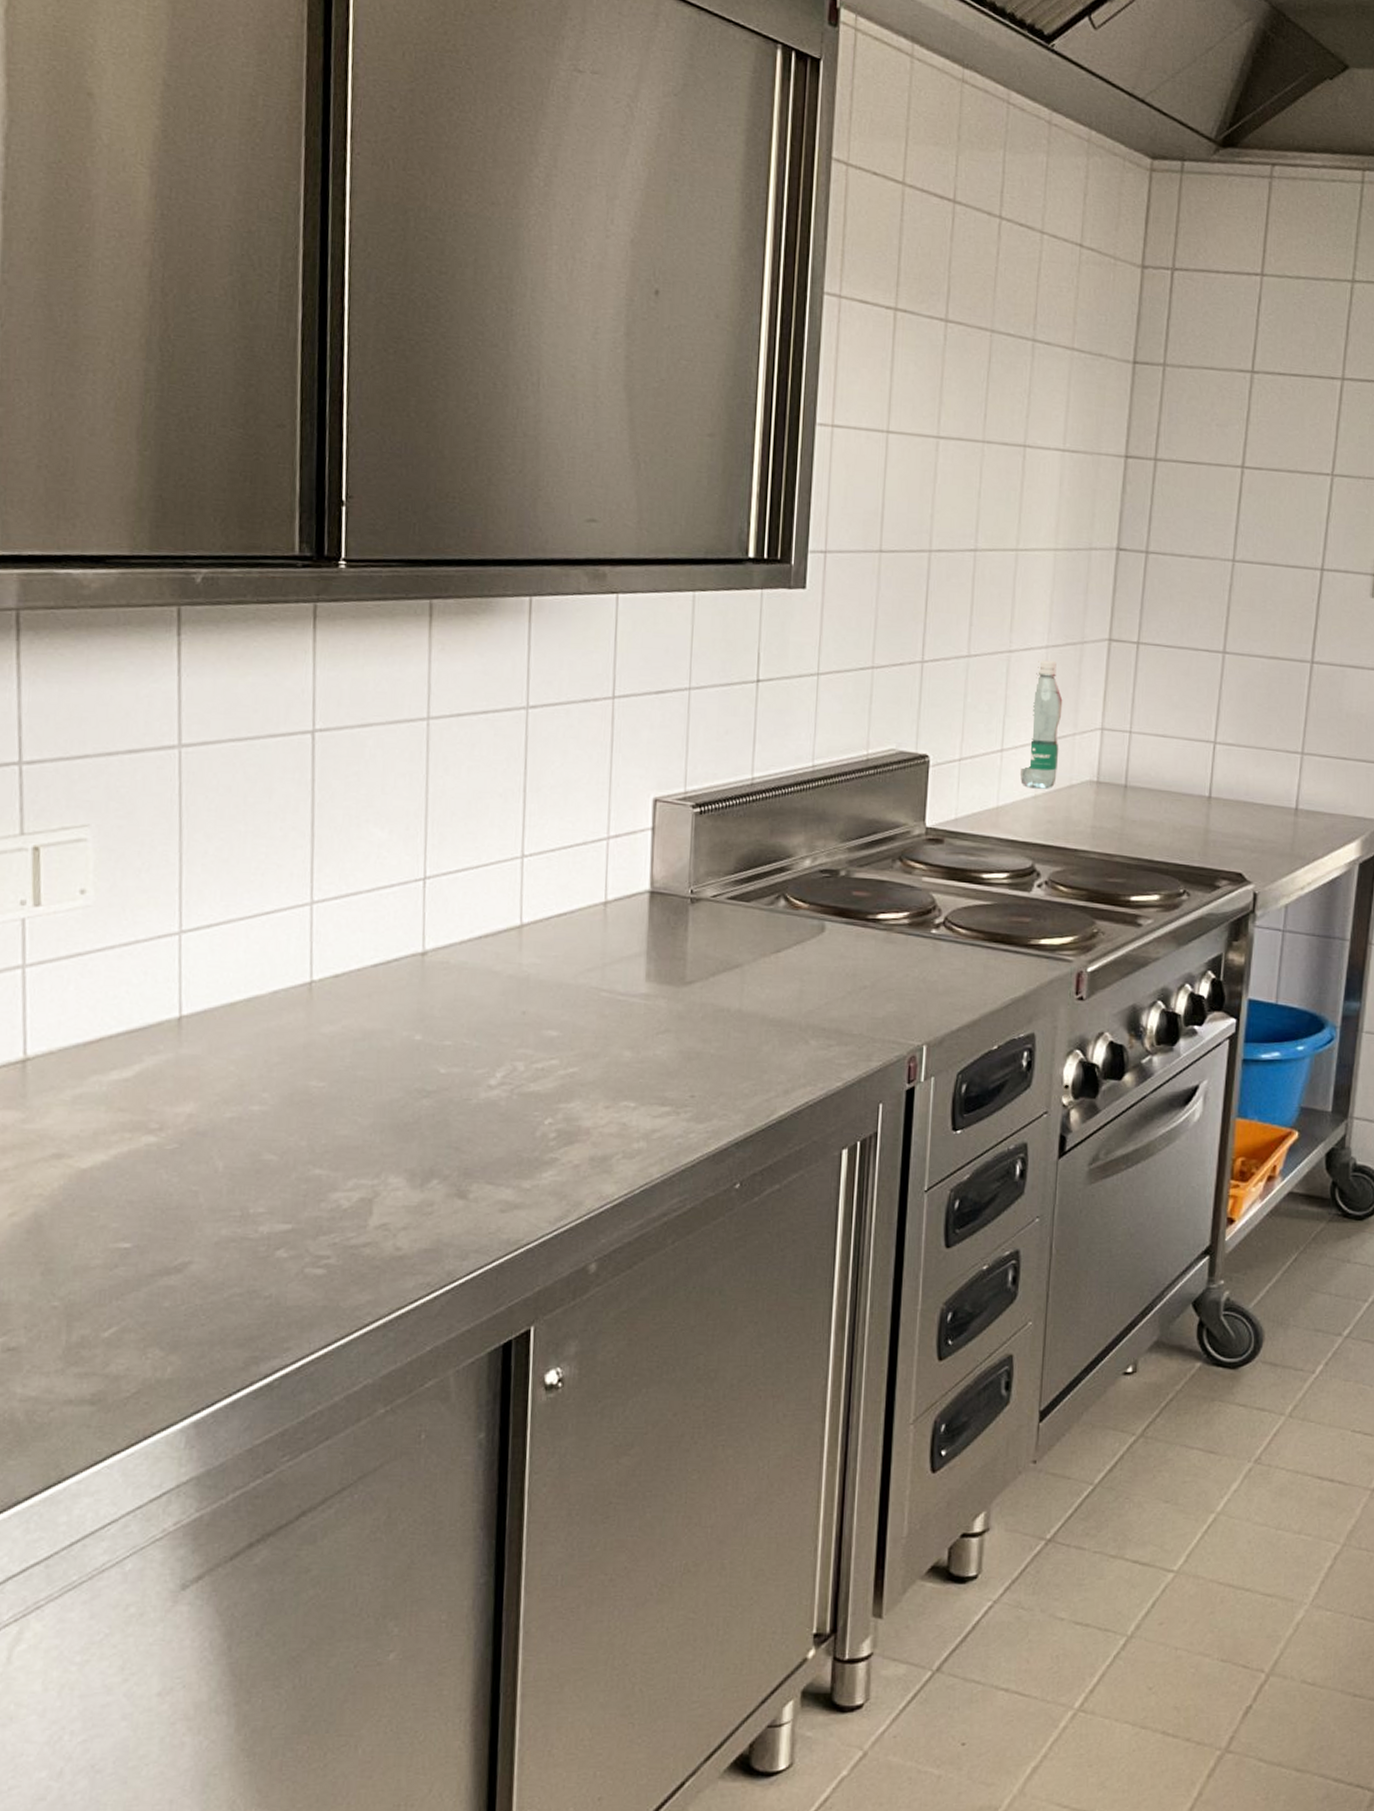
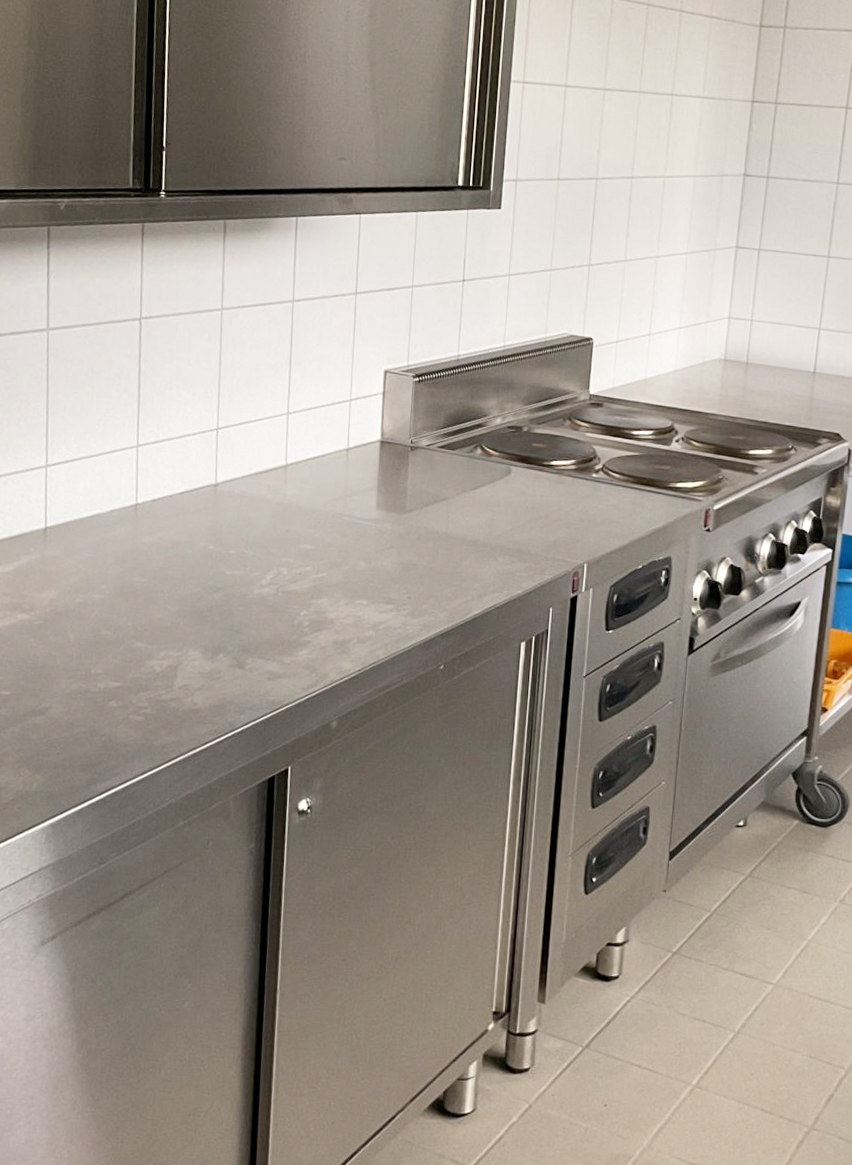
bottle: present [1019,659,1063,790] -> none [663,263,699,366]

